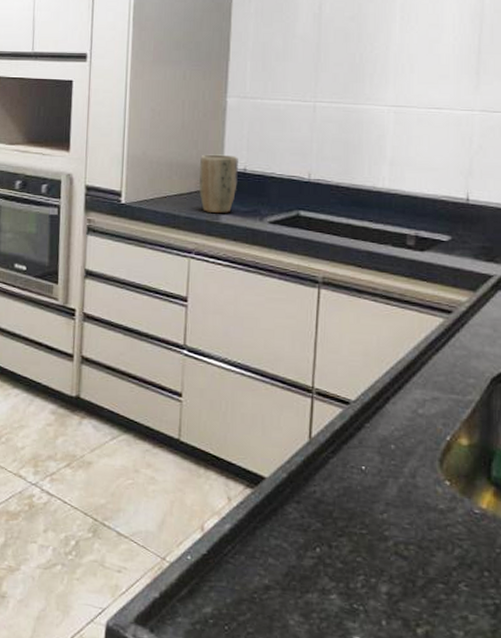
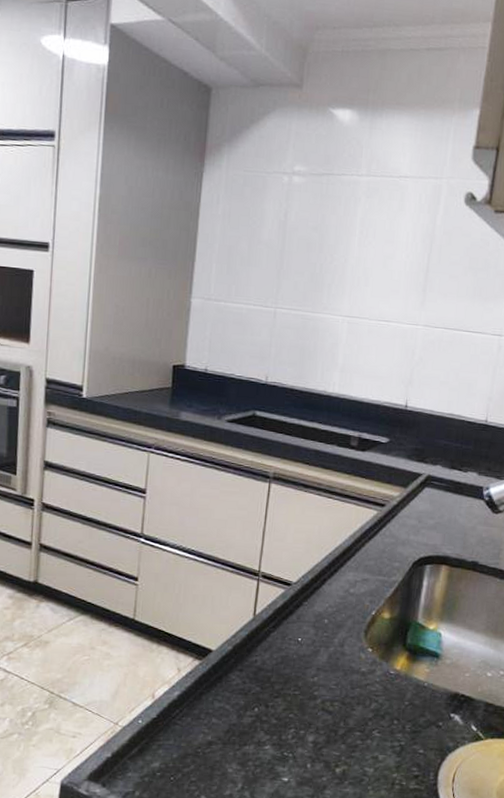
plant pot: present [199,154,238,214] -> none [161,353,200,411]

